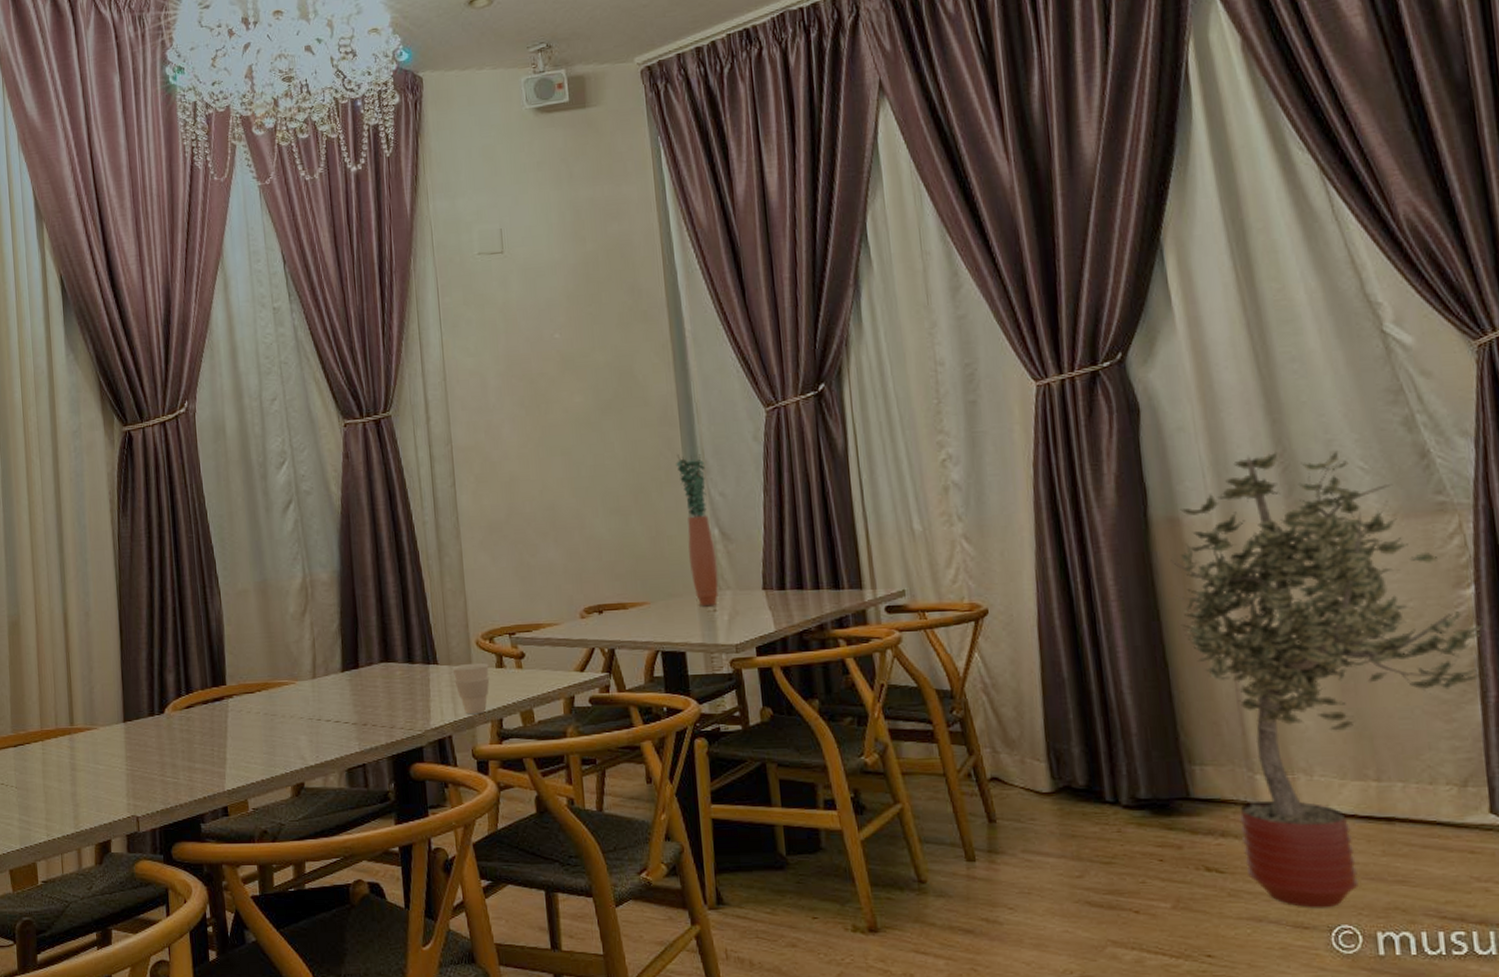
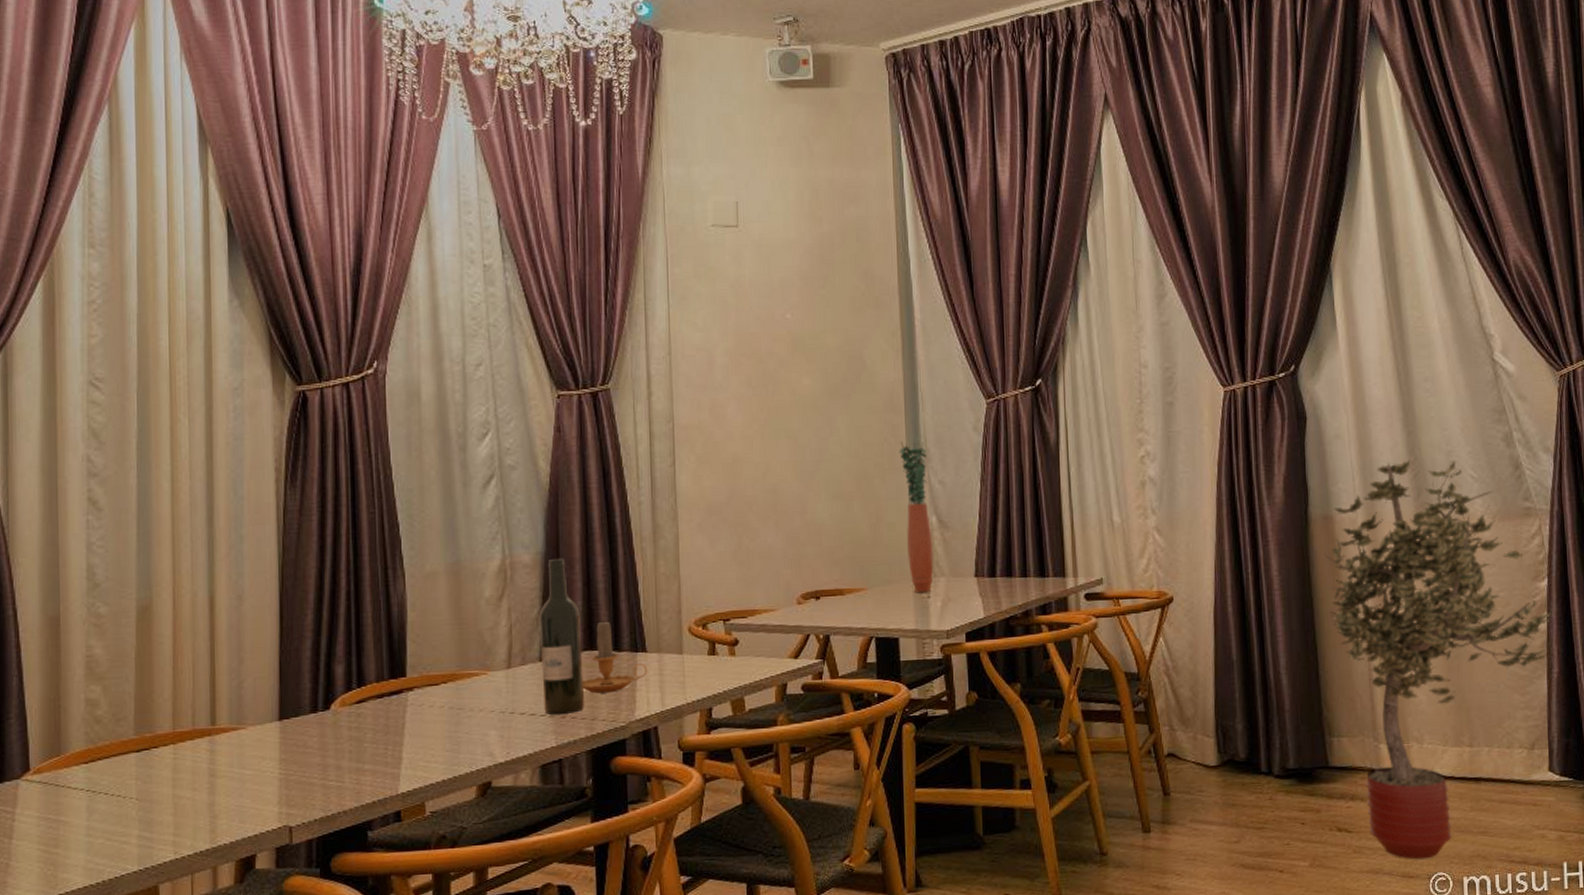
wine bottle: none [338,576,384,722] -> present [539,558,585,715]
candle: none [380,632,440,703] -> present [582,618,648,694]
cup: present [452,662,490,715] -> none [661,650,701,704]

